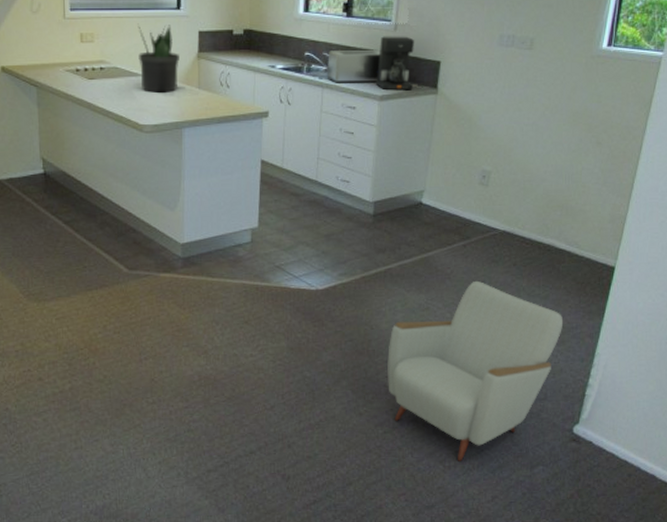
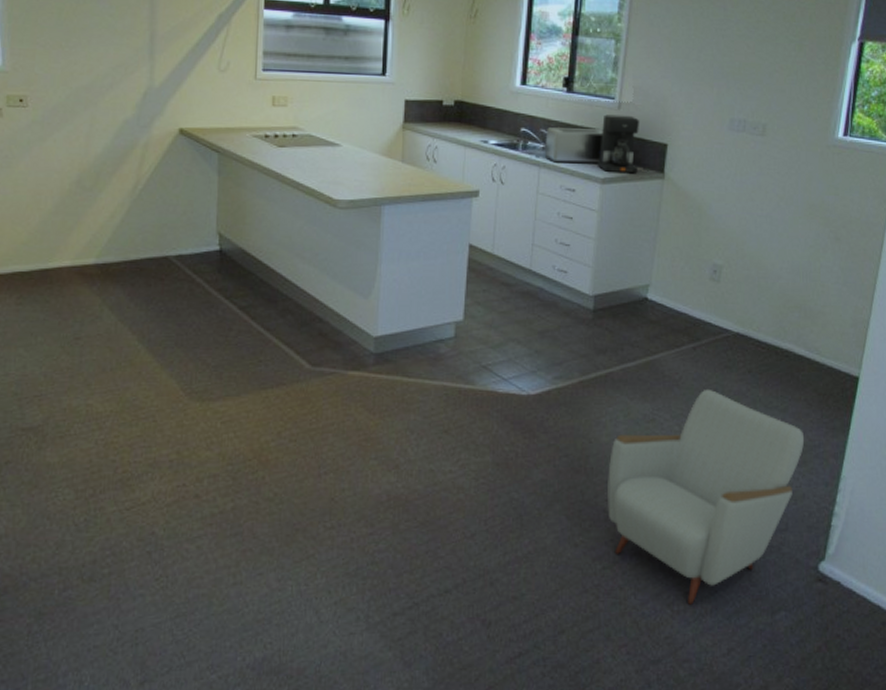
planter: present [138,23,179,93] -> none [336,88,382,165]

